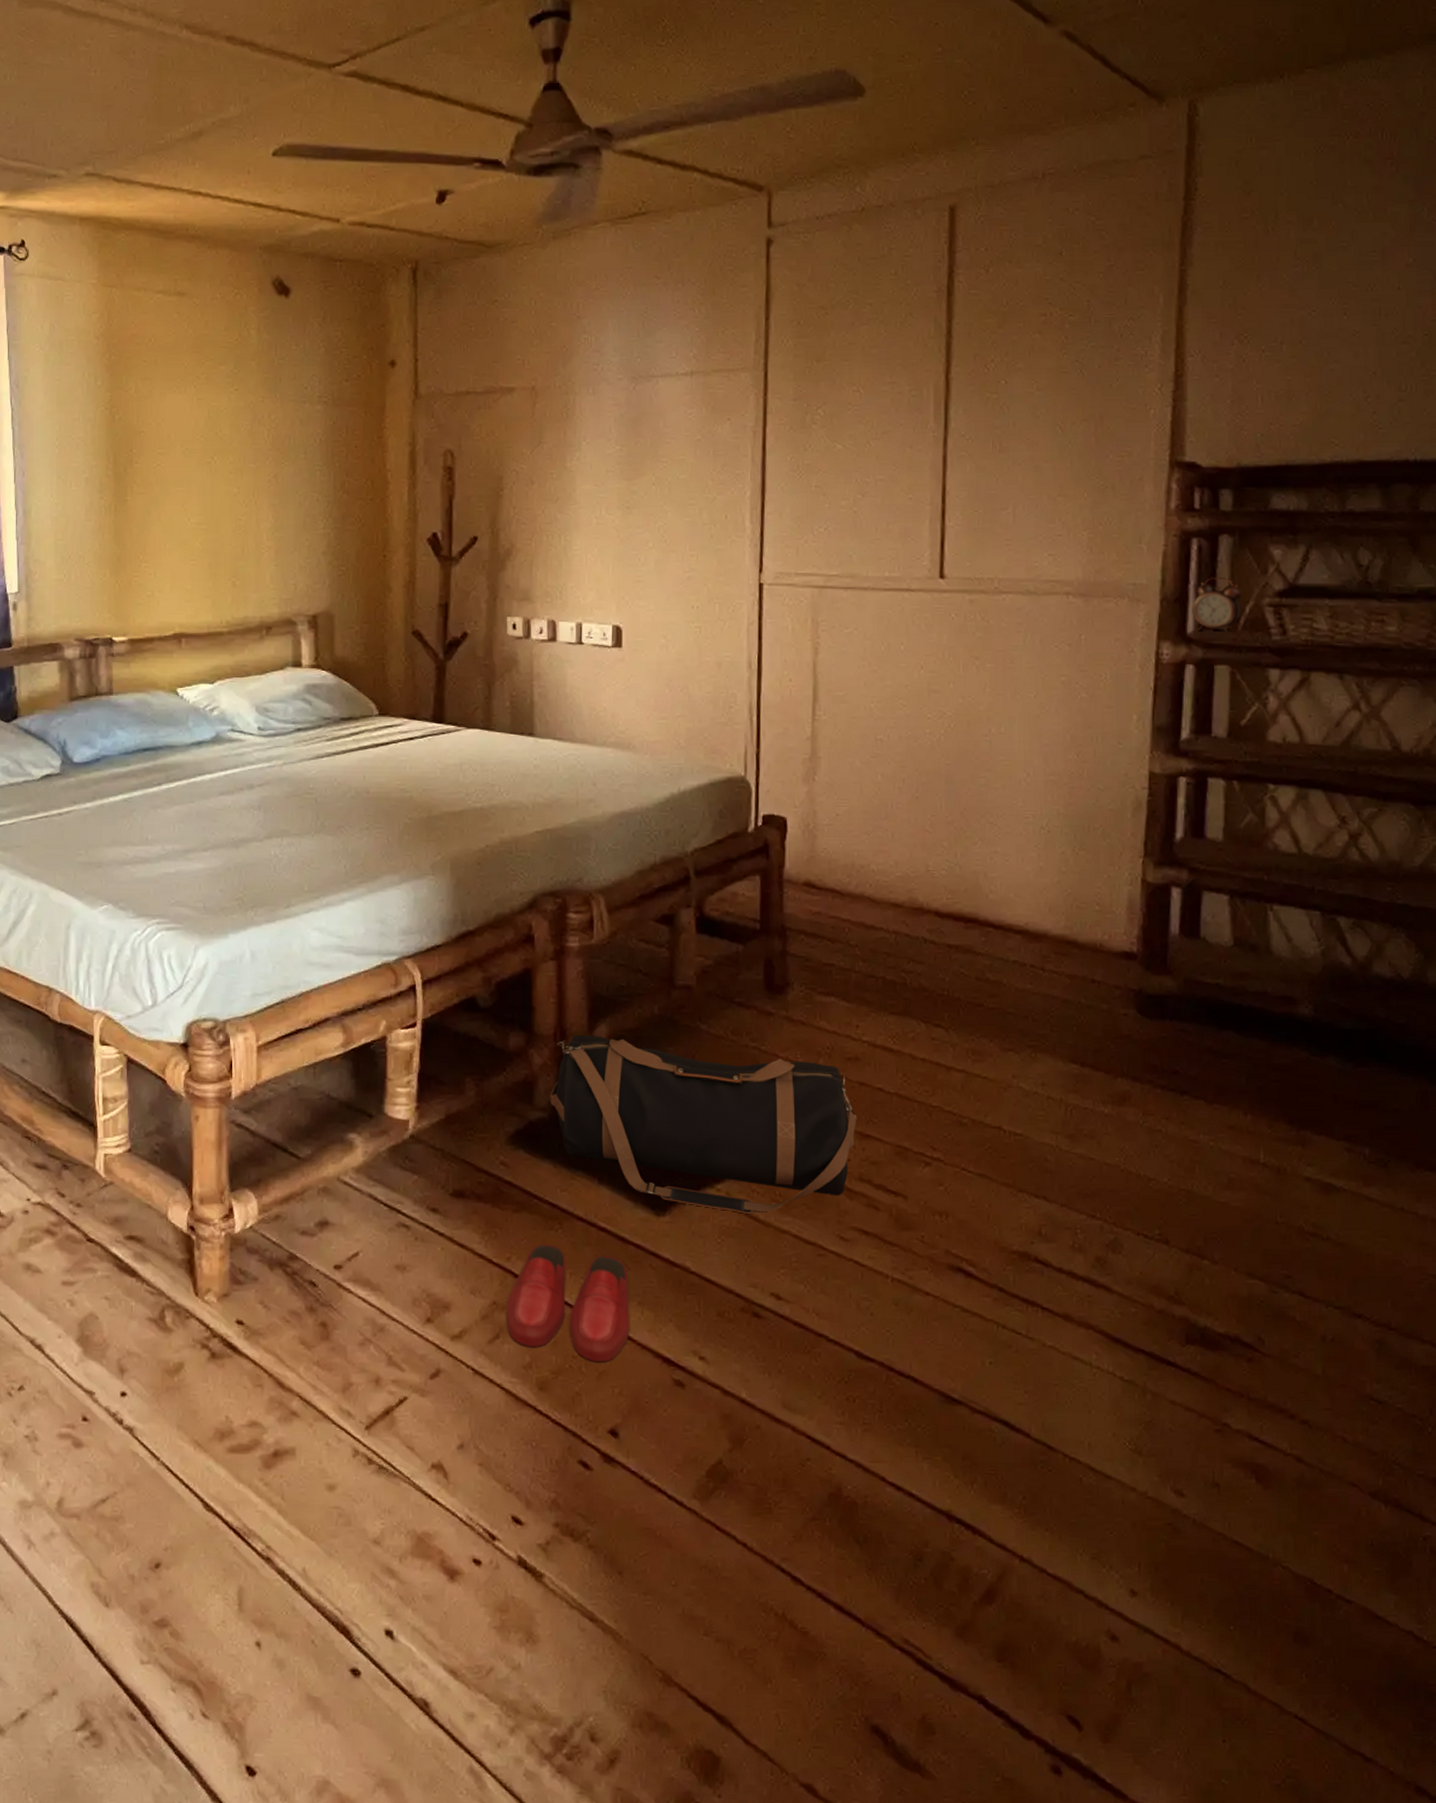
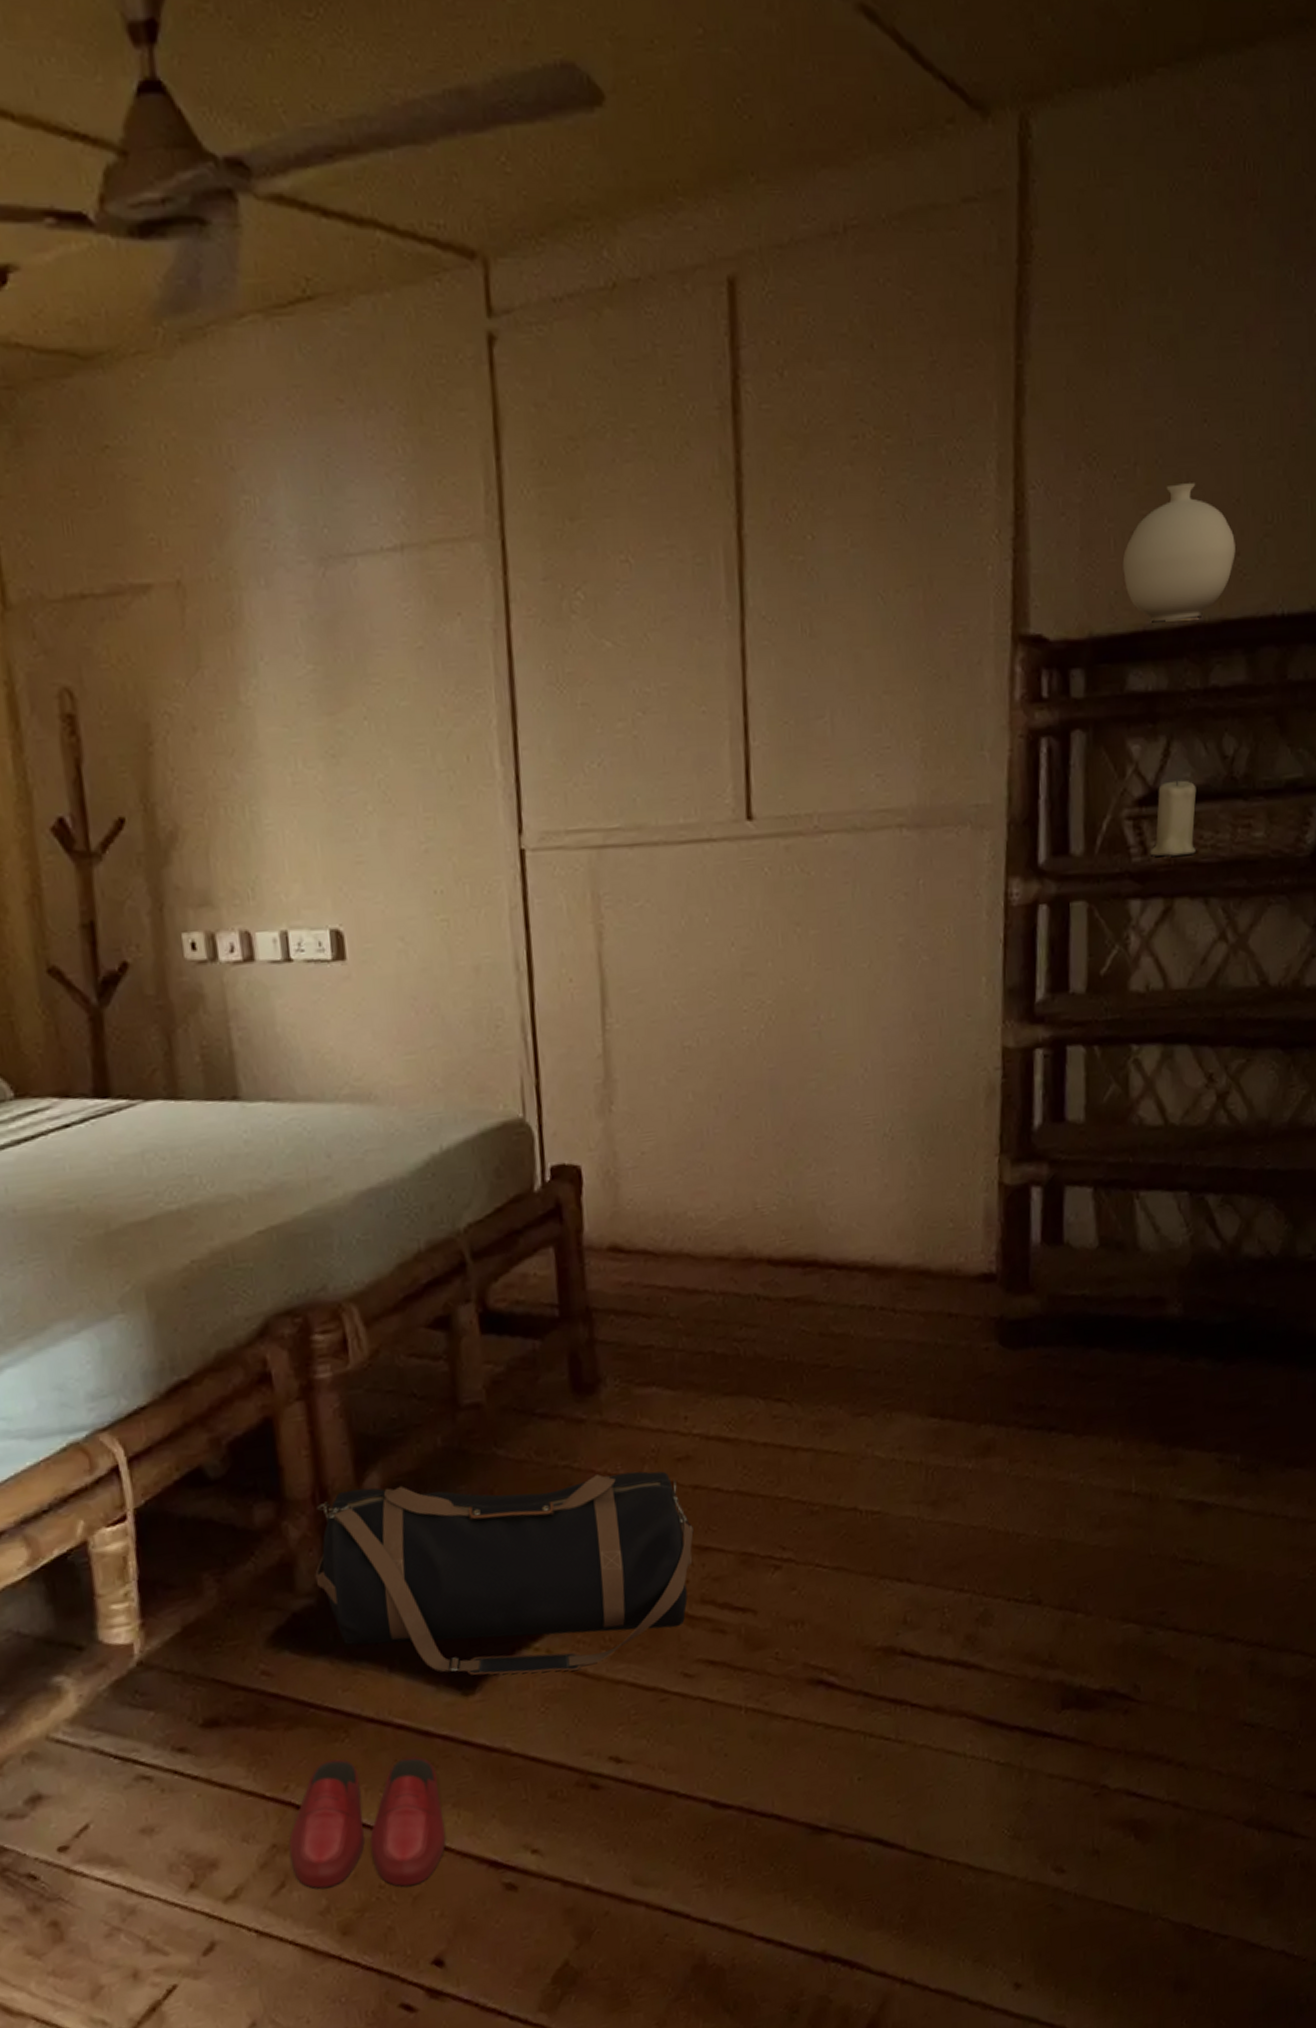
alarm clock: present [1192,577,1244,633] -> none [1043,786,1100,859]
decorative vase: none [1268,359,1372,459] -> present [1122,483,1236,623]
candle: none [1288,578,1333,638] -> present [1150,777,1197,857]

